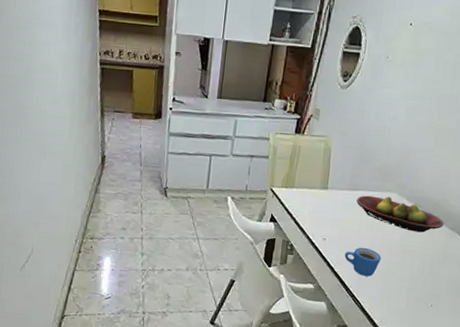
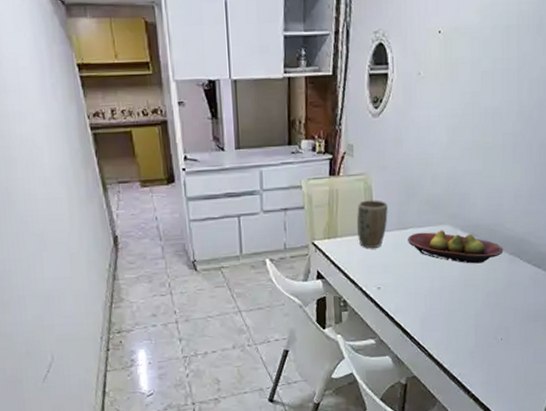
plant pot: none [312,159,343,203] -> present [356,200,388,248]
mug: present [344,247,381,277] -> none [403,289,442,321]

